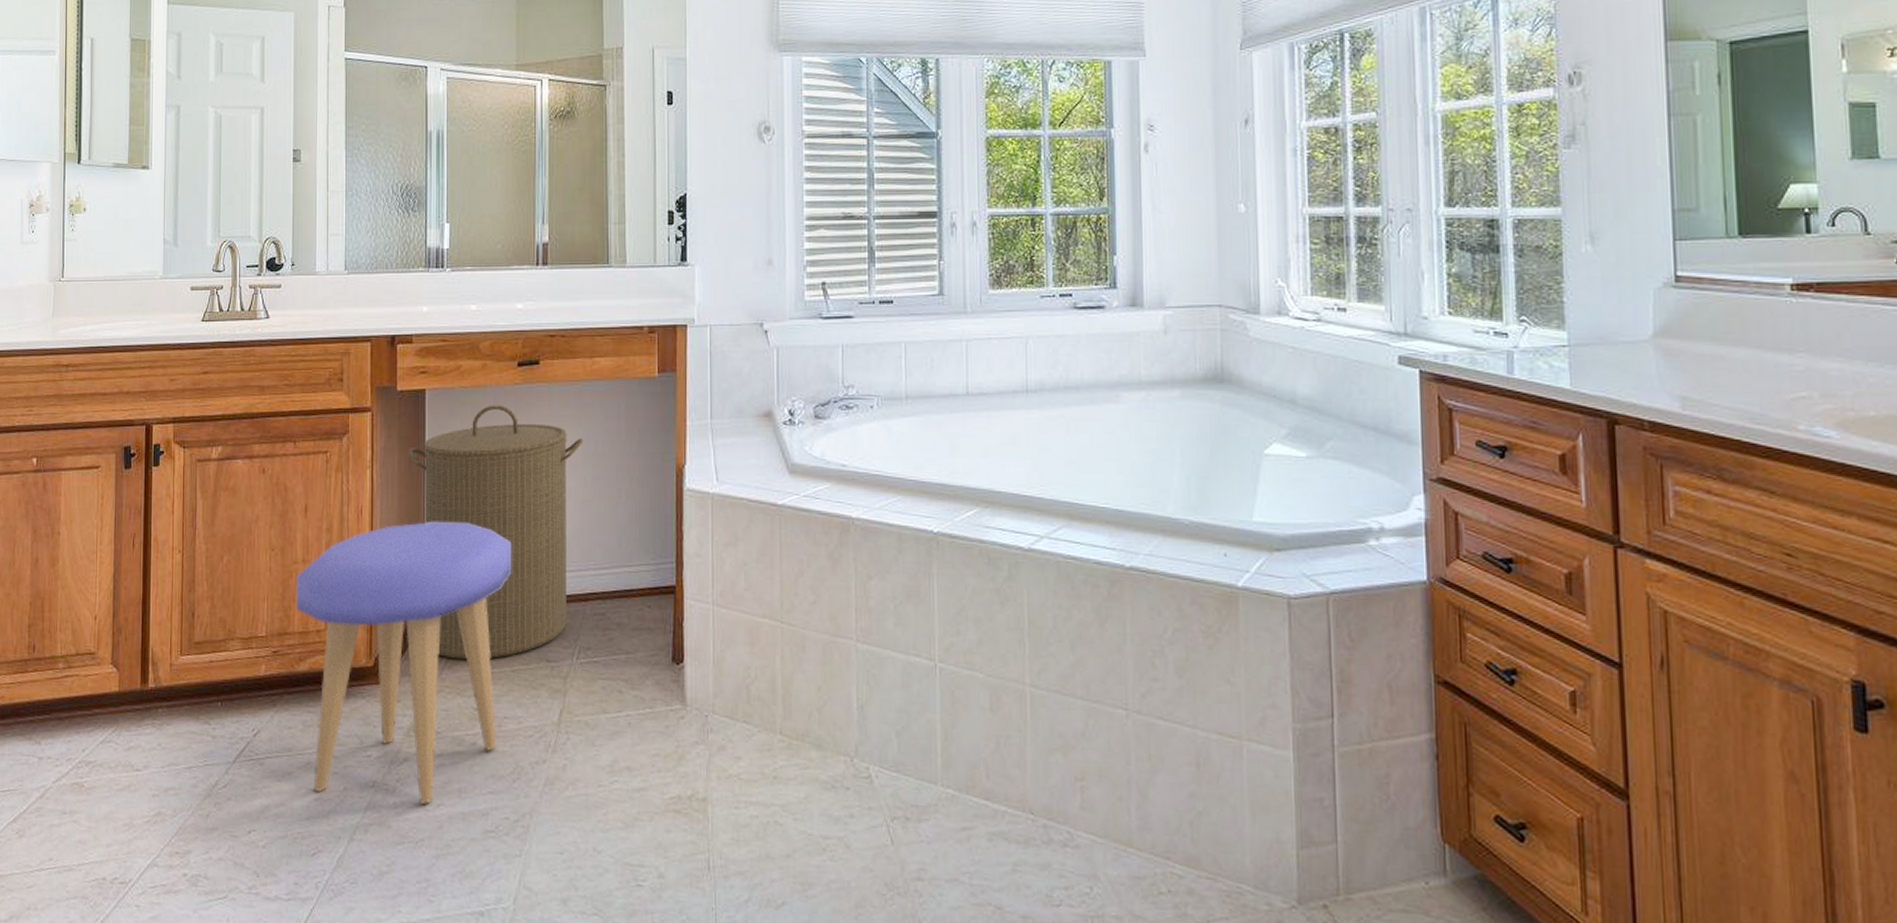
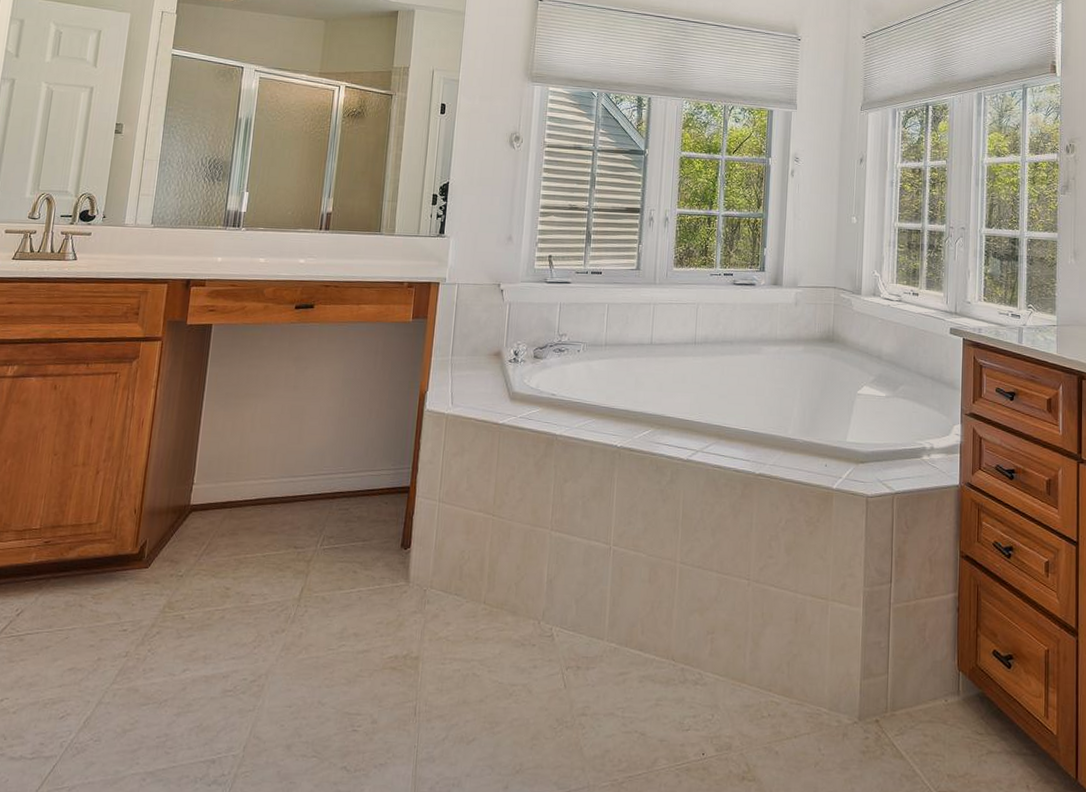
stool: present [295,522,511,804] -> none [69,433,273,670]
laundry hamper: present [407,404,584,660] -> none [190,339,346,547]

